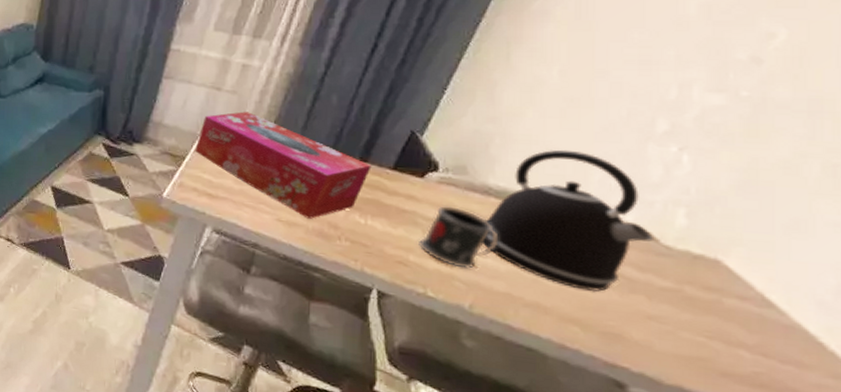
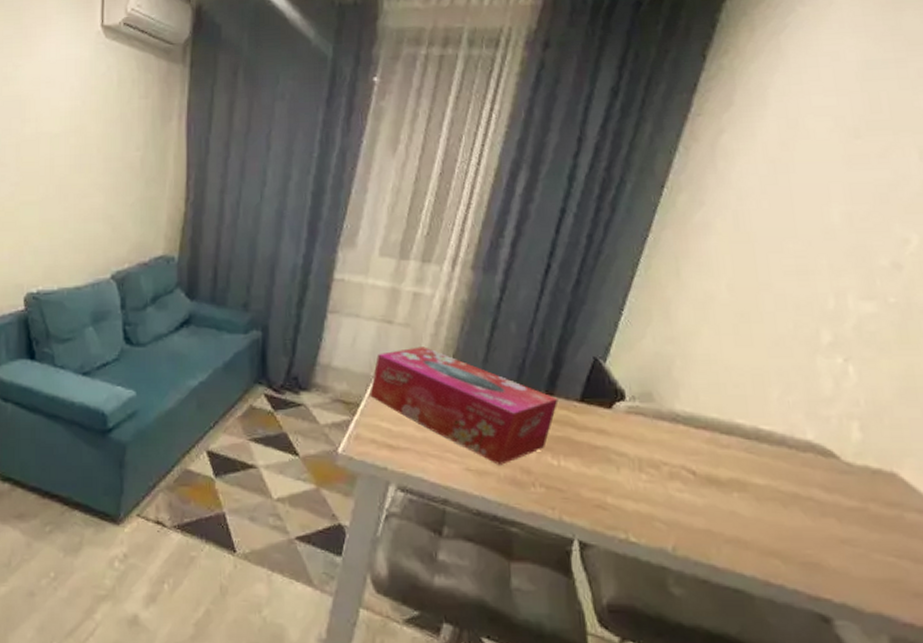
mug: present [417,206,499,269] -> none [613,438,693,506]
kettle: present [483,149,653,292] -> none [676,368,835,518]

